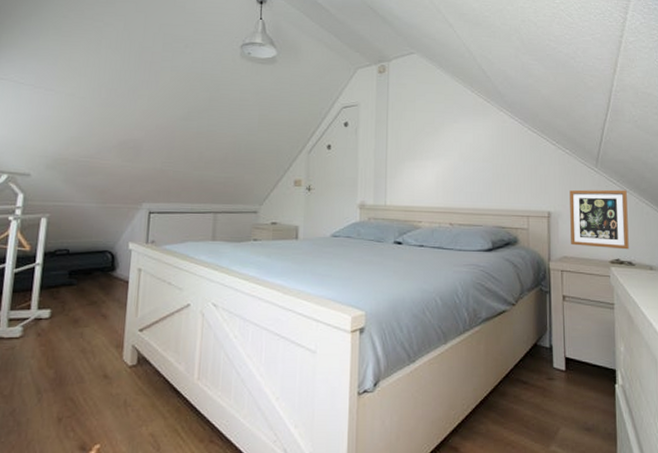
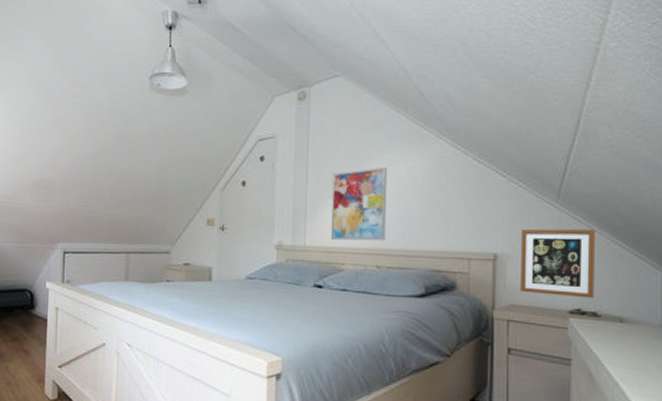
wall art: none [408,134,457,201] -> present [330,166,388,241]

